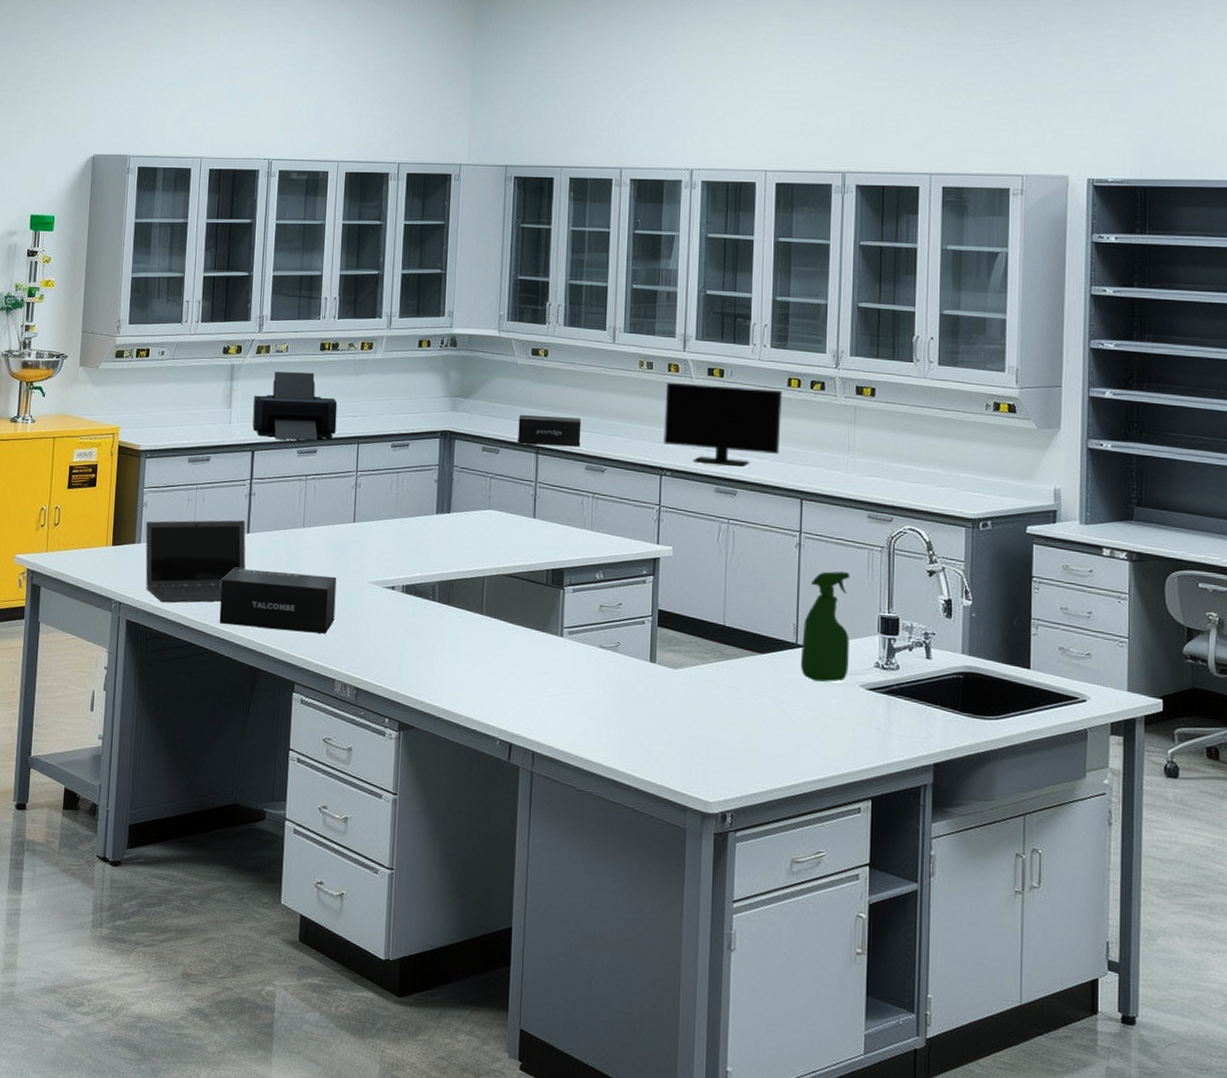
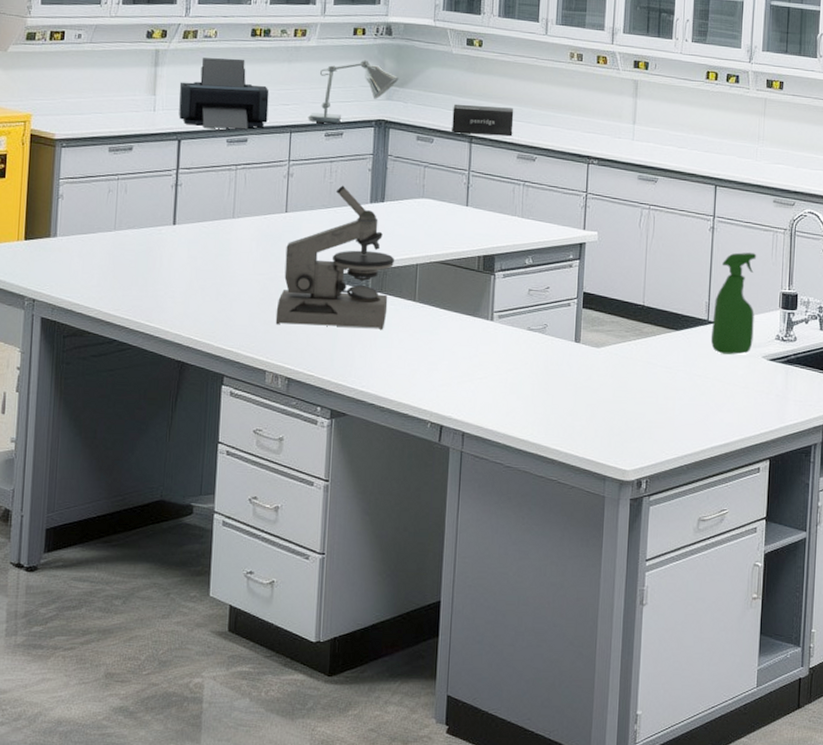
laptop: present [145,520,246,603] -> none [62,211,172,299]
box: present [219,568,337,634] -> none [143,261,268,325]
microscope: none [344,496,462,642] -> present [275,185,395,329]
desk lamp: none [374,371,464,434] -> present [308,60,399,123]
monitor: present [664,382,782,466] -> none [591,73,701,155]

